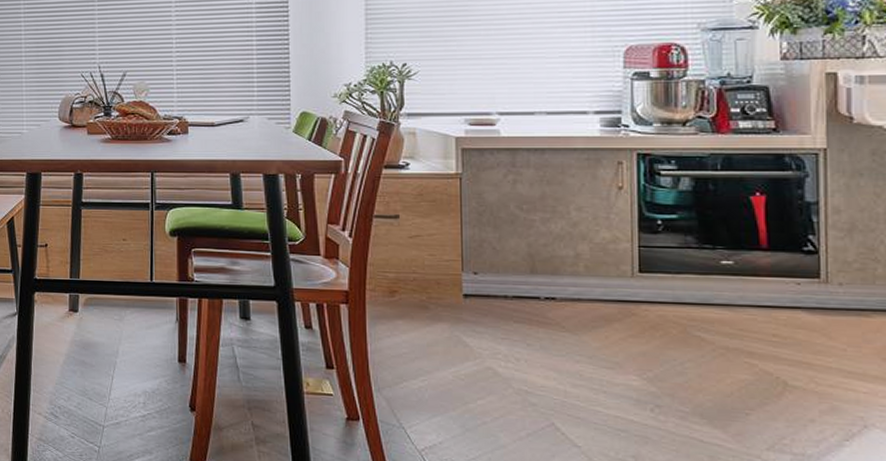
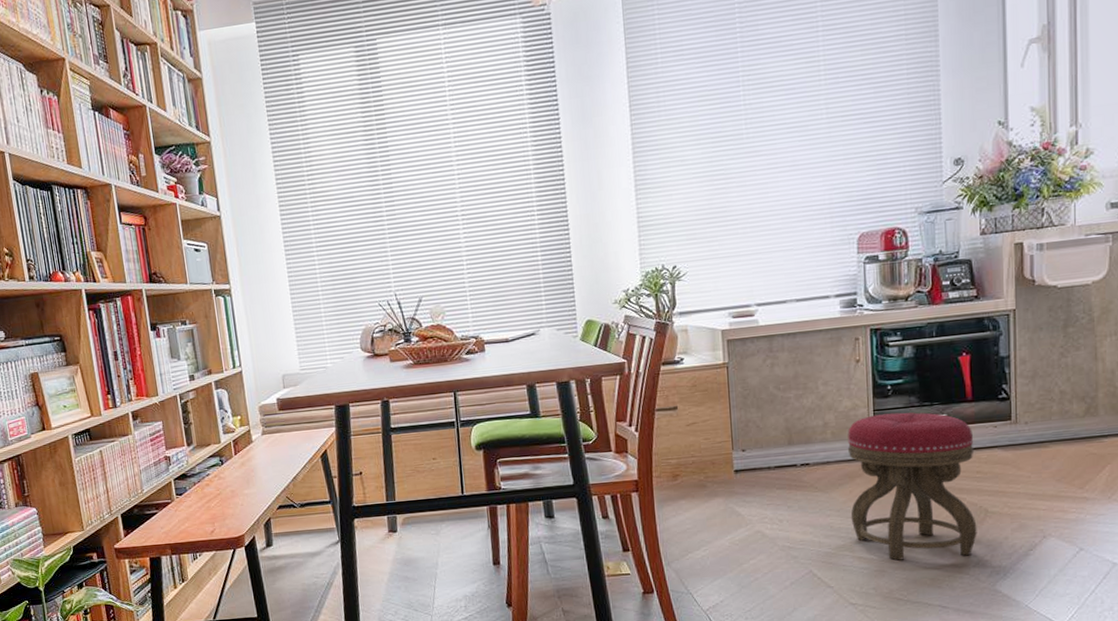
stool: none [604,252,772,434] -> present [847,412,977,561]

